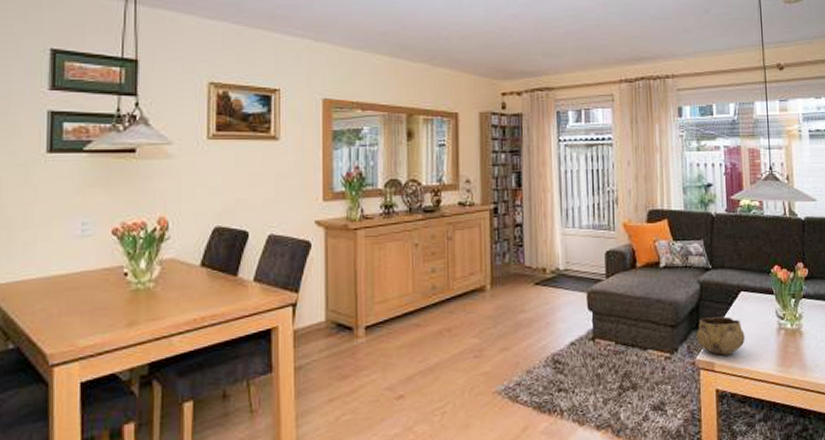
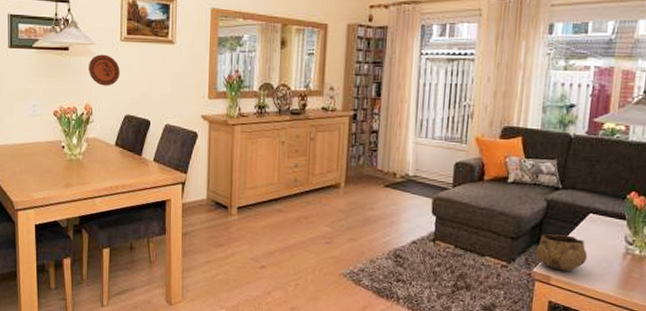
decorative plate: none [164,155,207,193] -> present [89,54,120,86]

